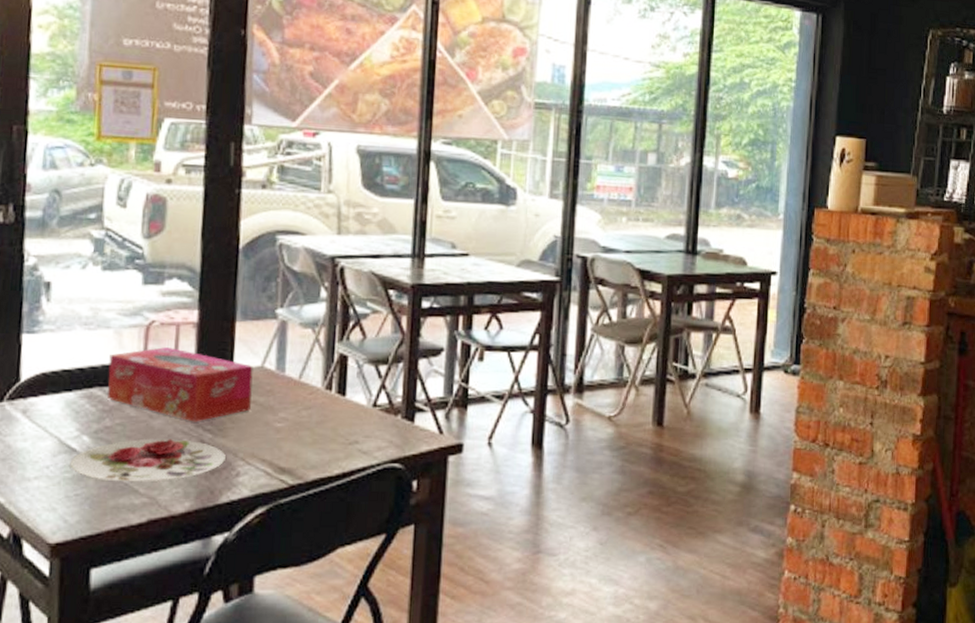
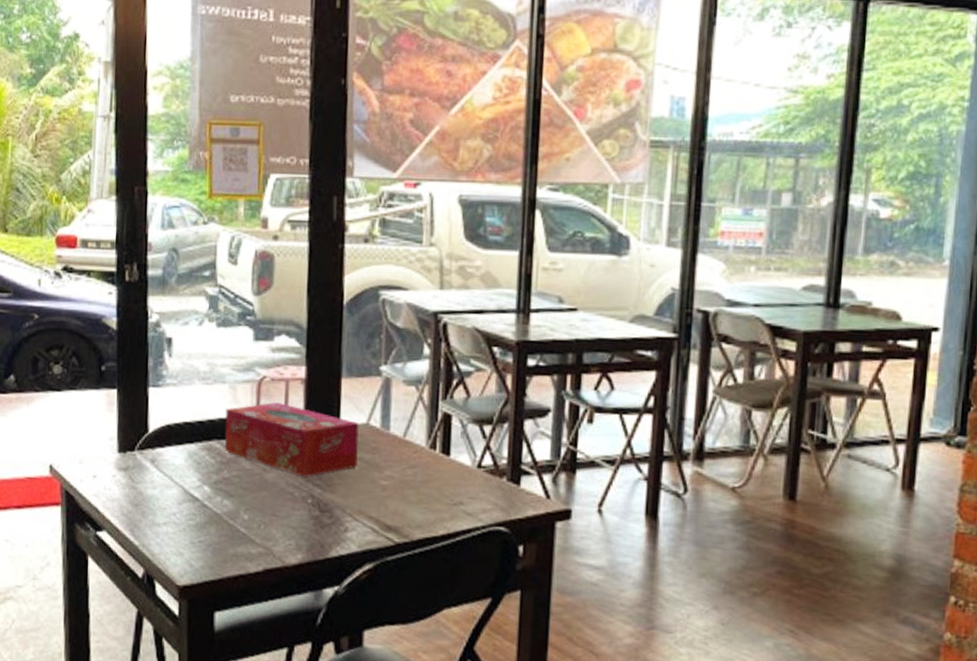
plate: present [70,439,226,483] -> none [193,491,334,533]

